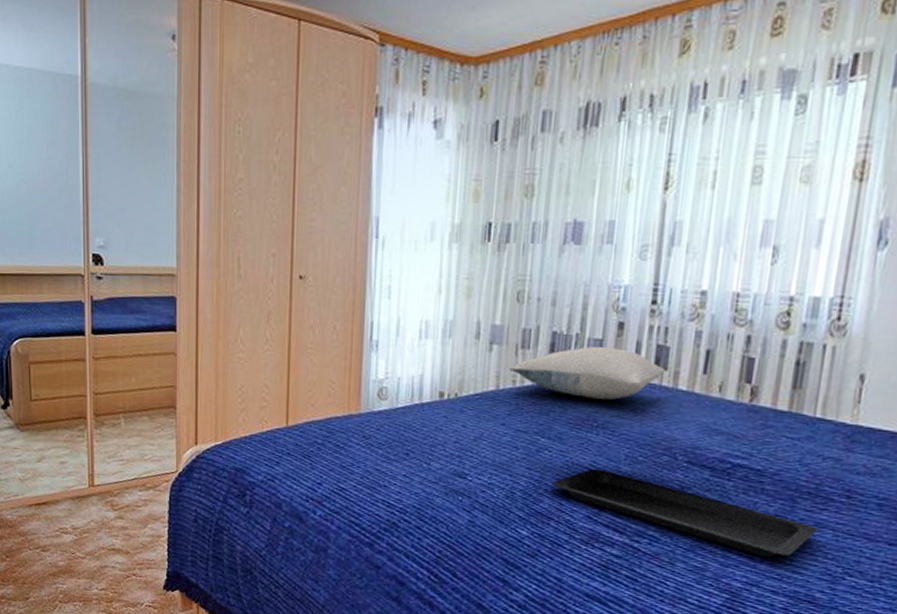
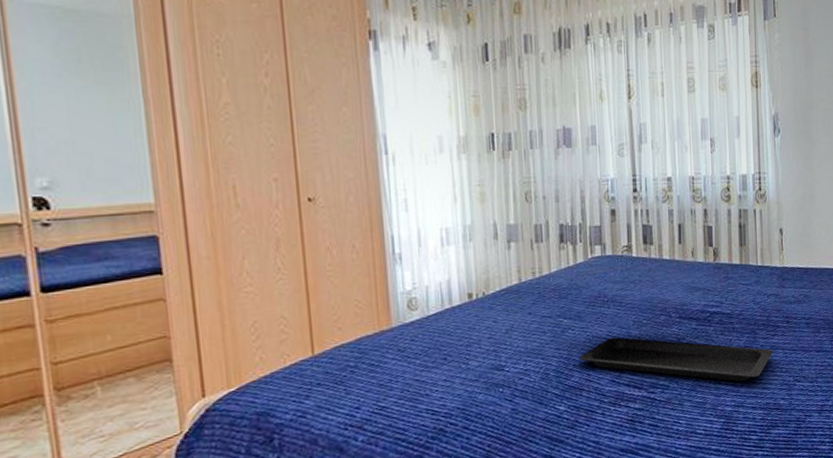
pillow: present [509,346,664,400] -> none [528,232,651,278]

